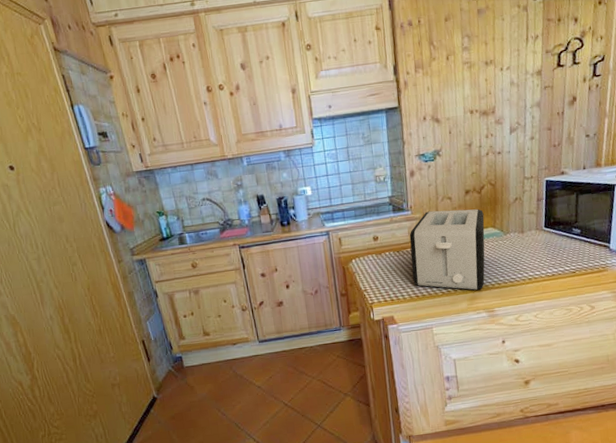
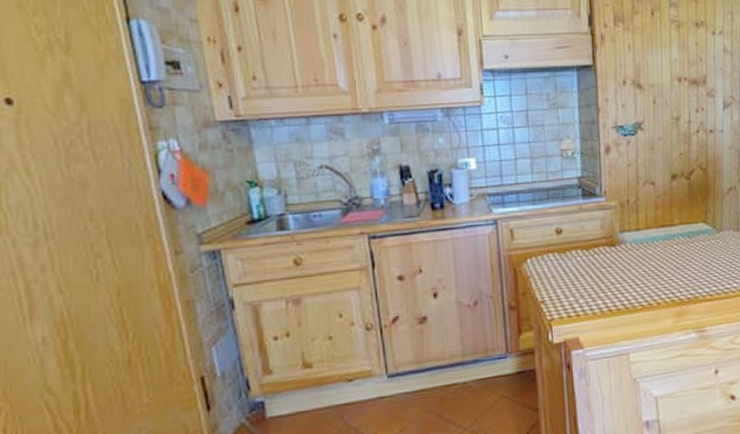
toaster: present [409,209,485,290] -> none [602,198,695,303]

